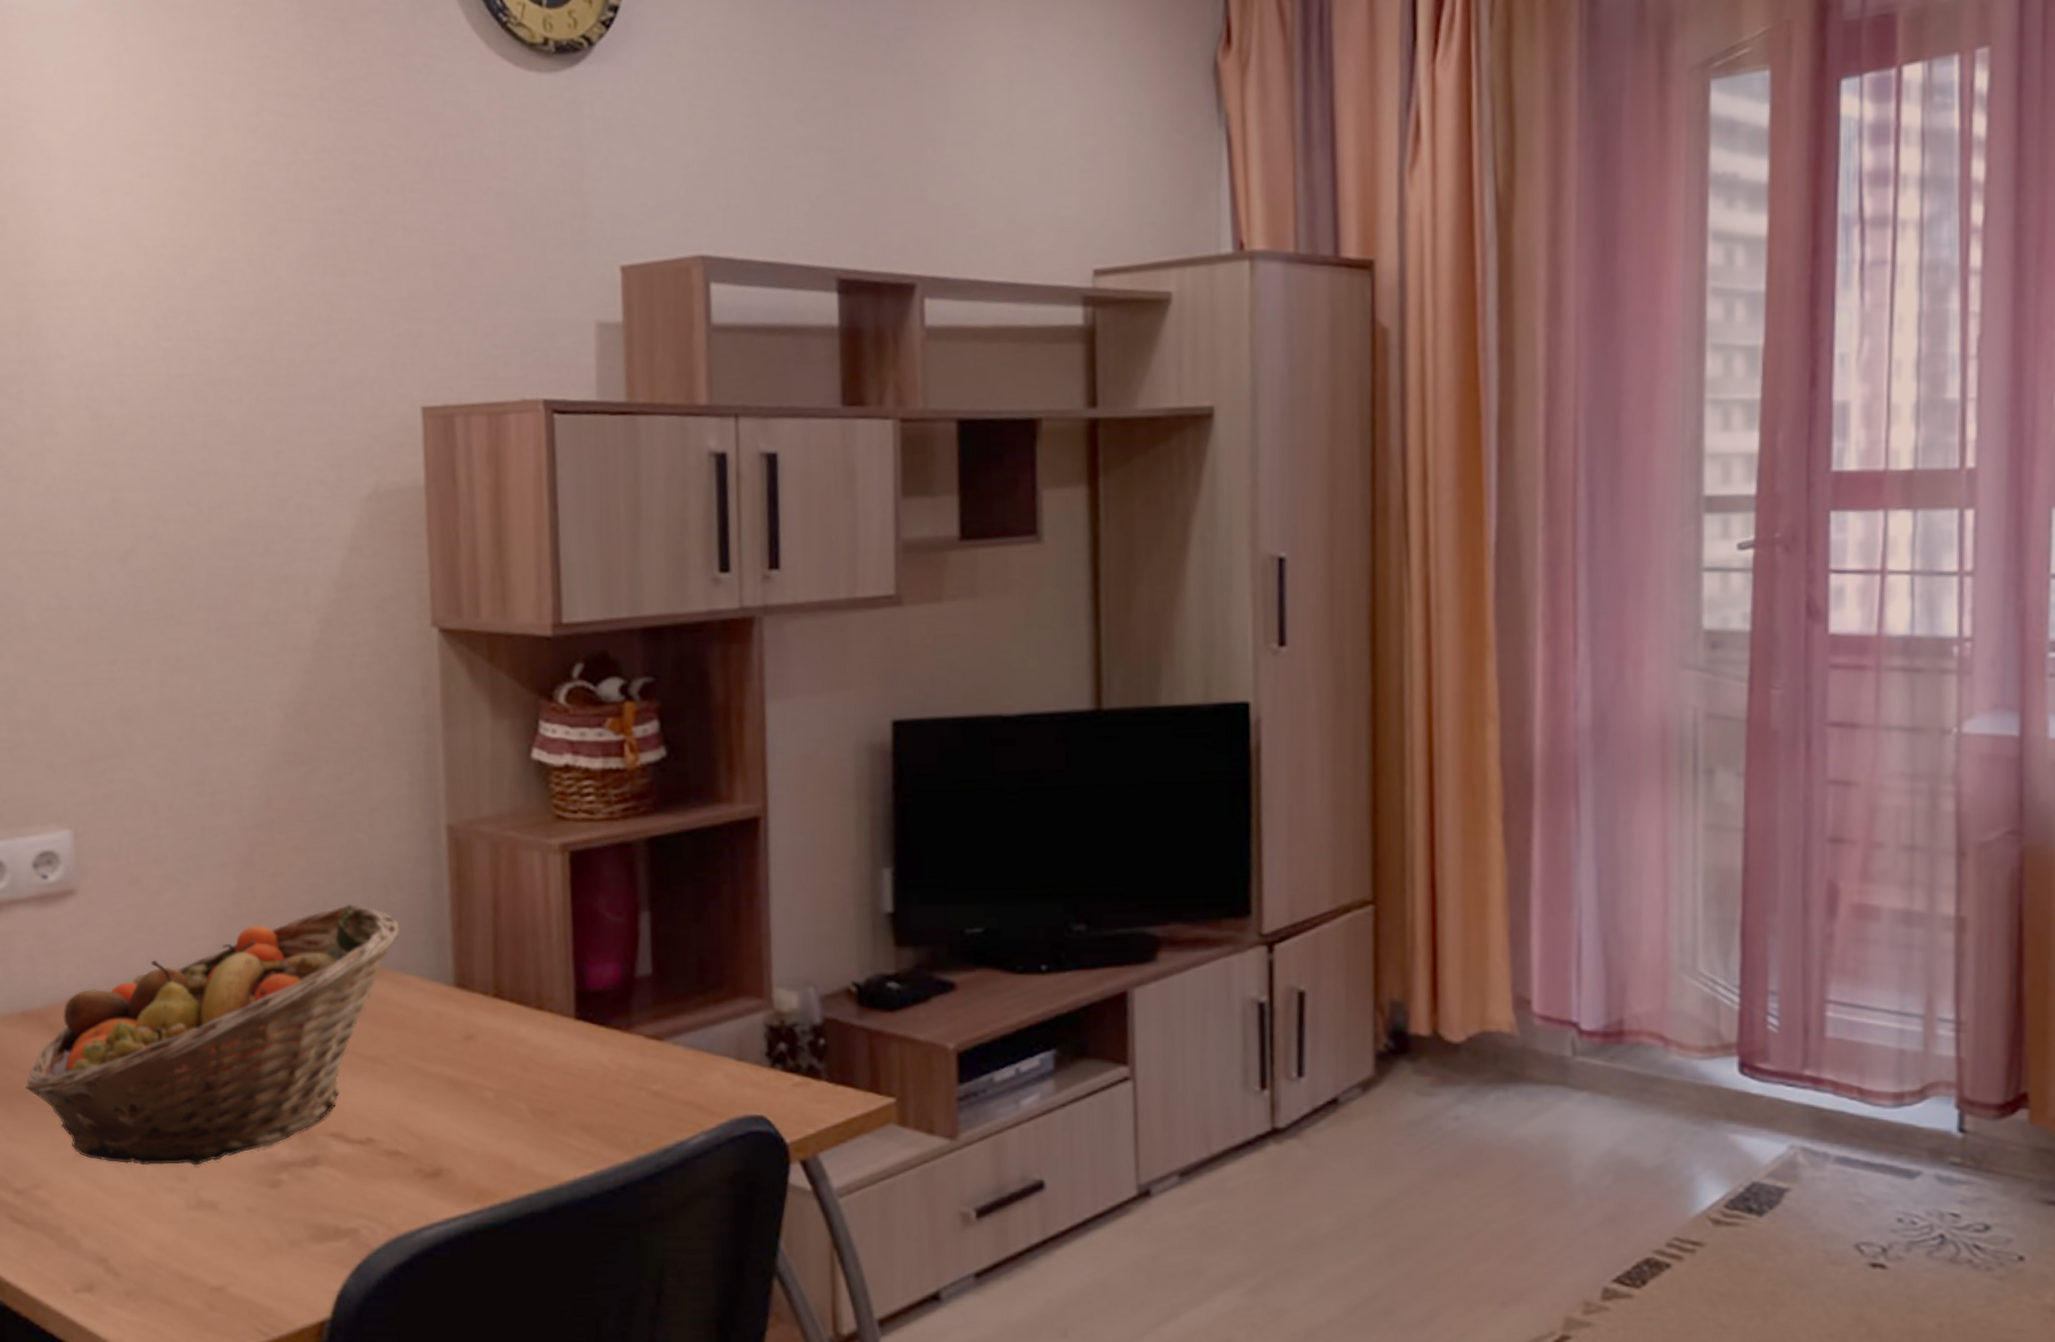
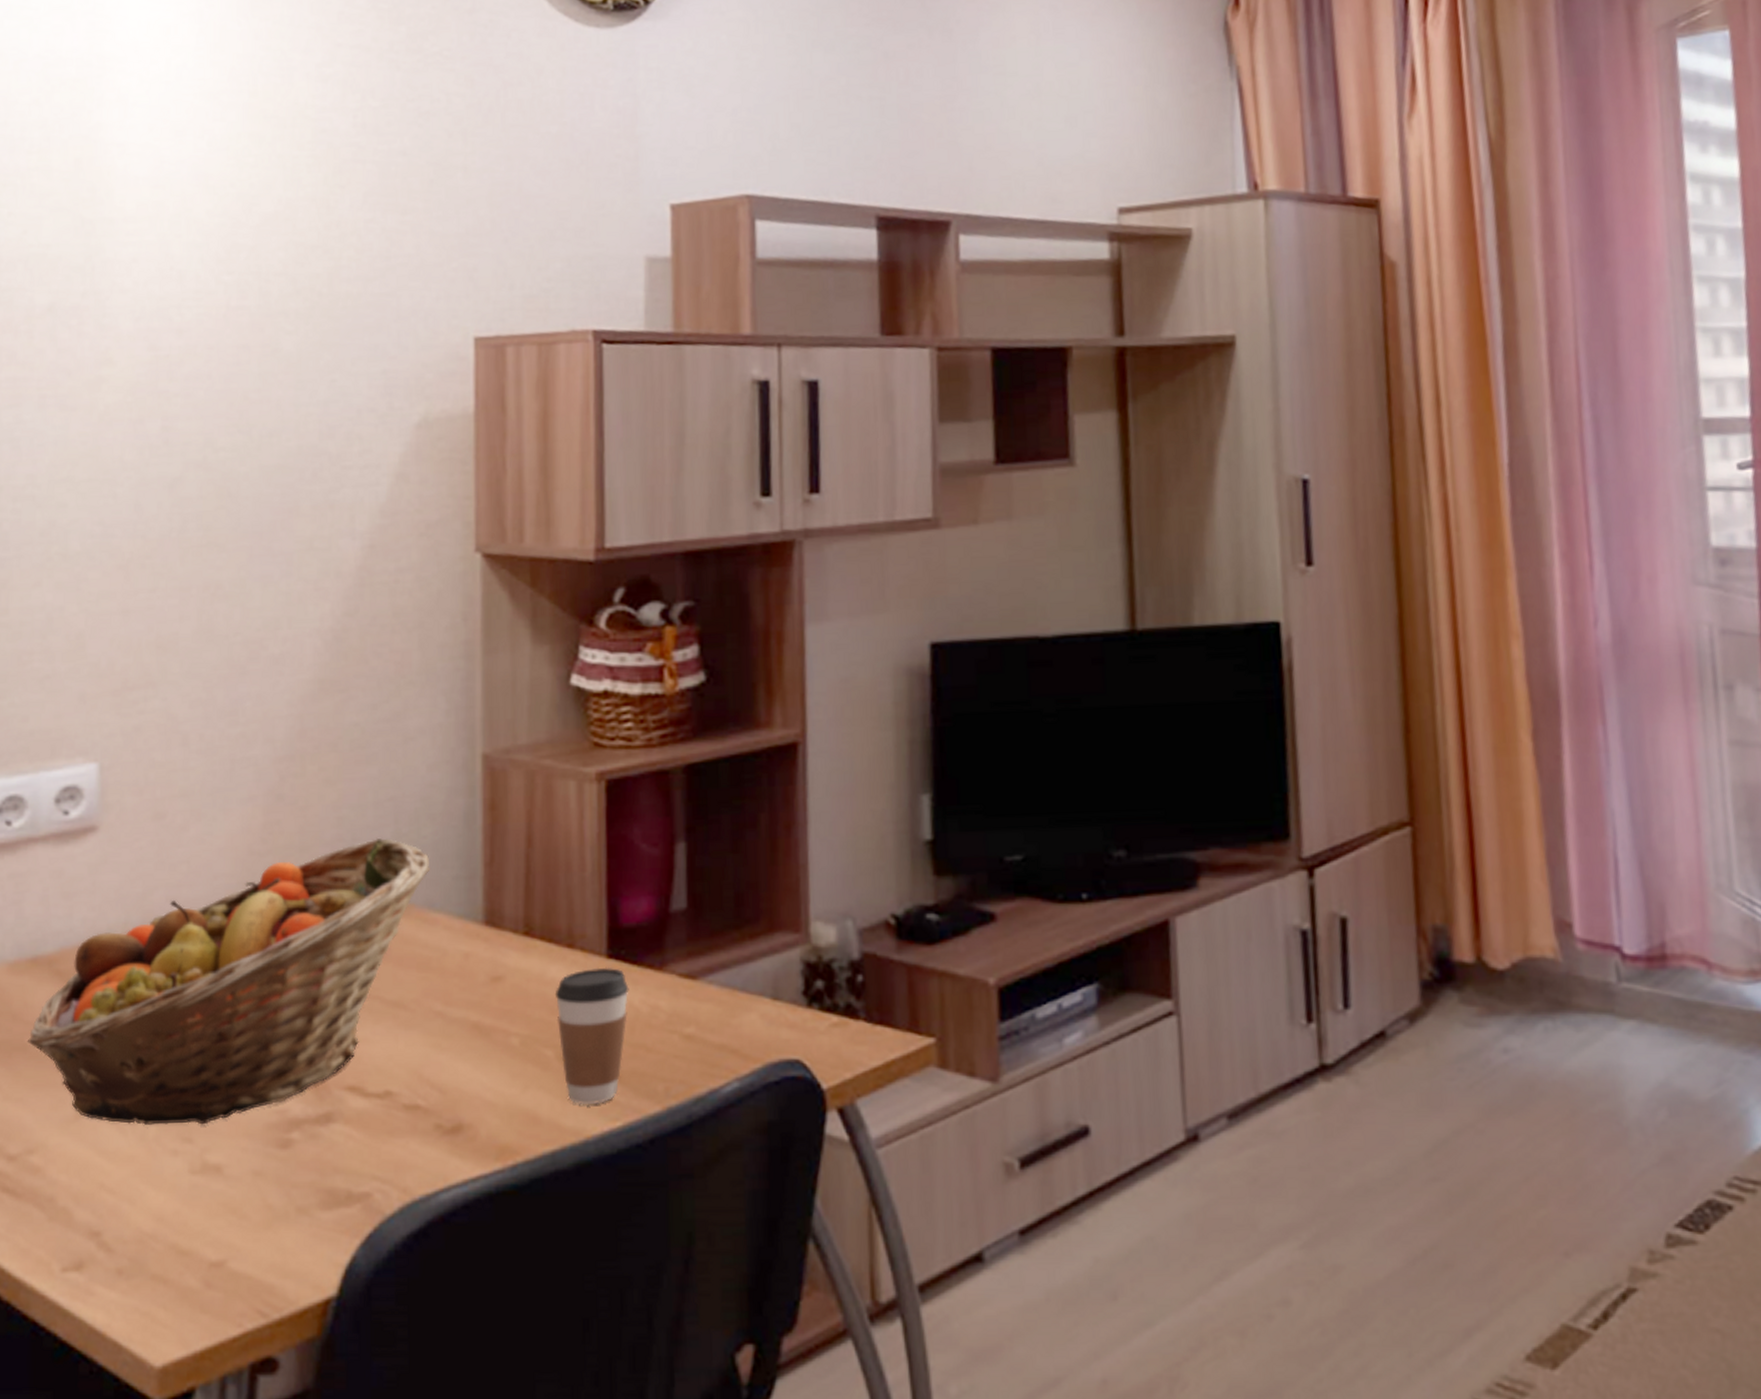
coffee cup: none [525,1028,598,1154] -> present [554,967,629,1105]

